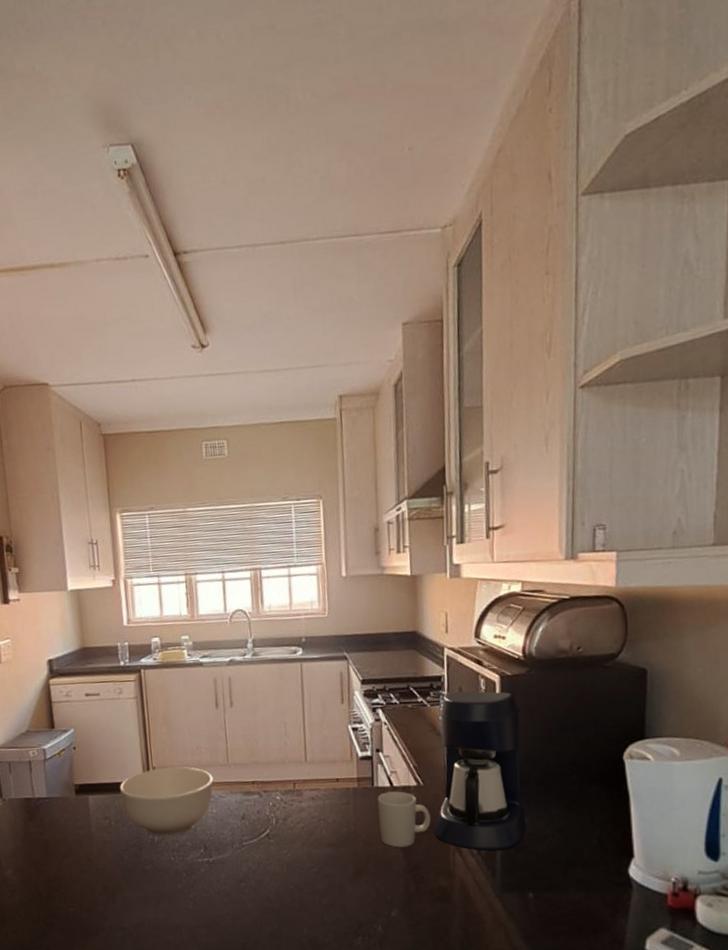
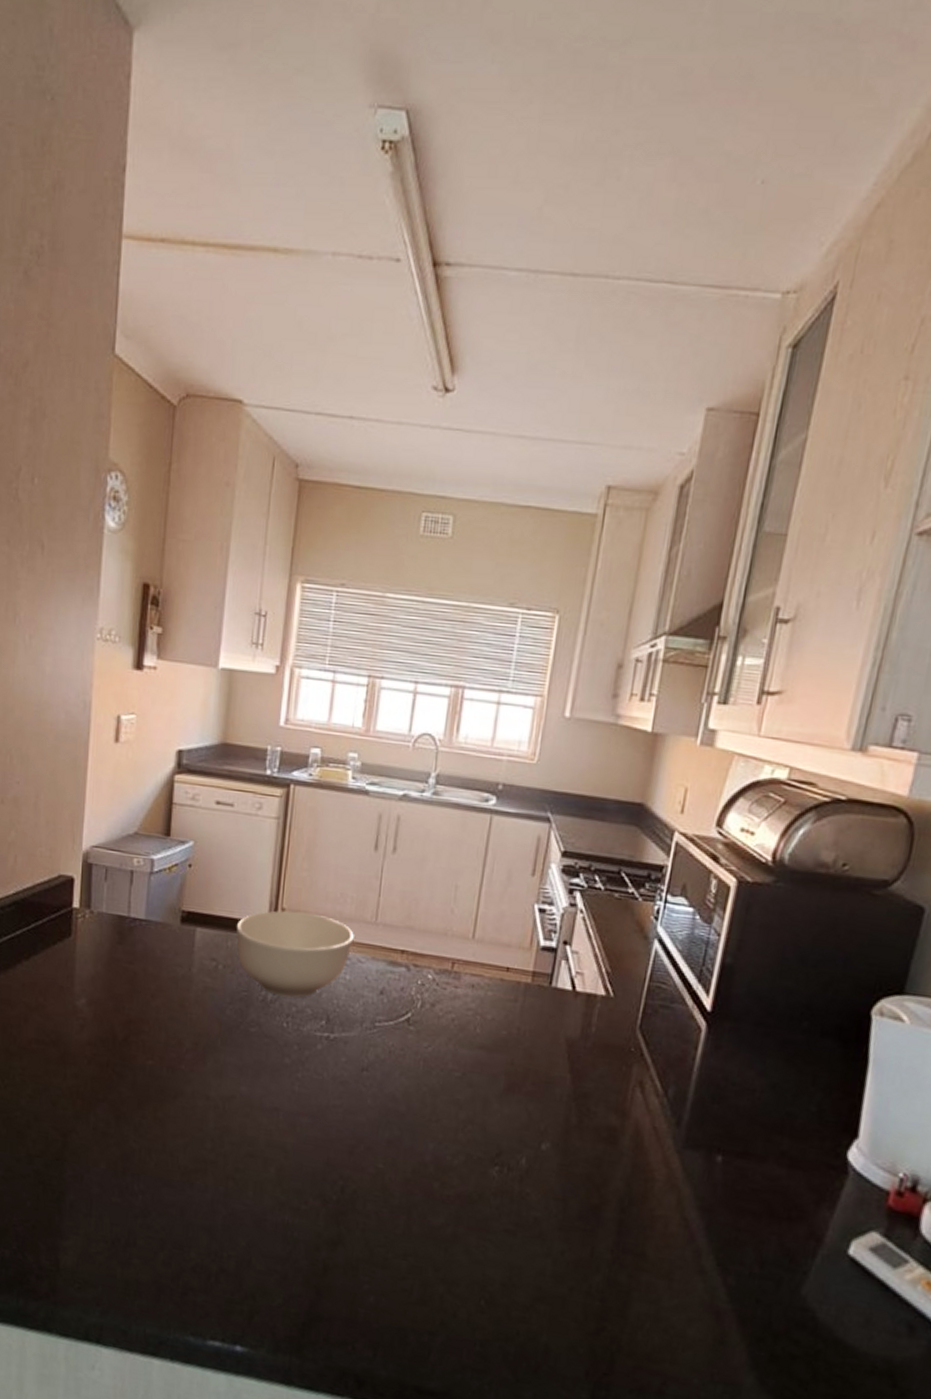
mug: present [377,791,431,848] -> none [547,996,615,1069]
coffee maker: present [433,691,528,852] -> none [614,886,754,1098]

